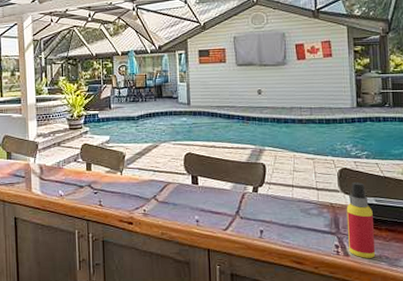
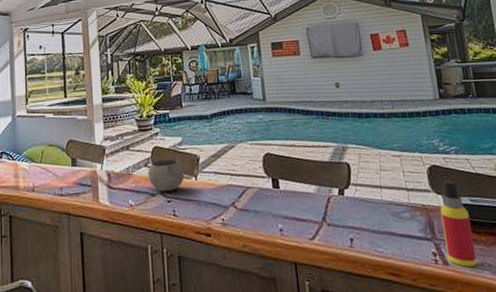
bowl: none [77,155,111,184] -> present [148,158,185,192]

